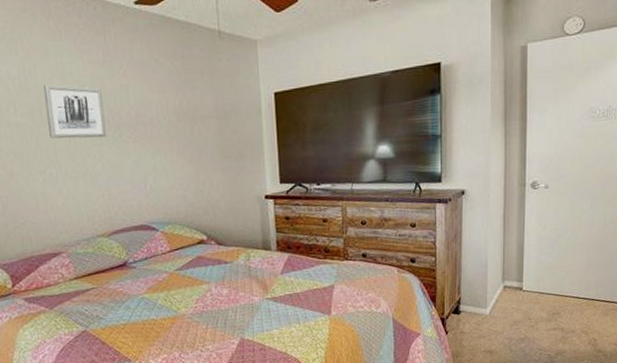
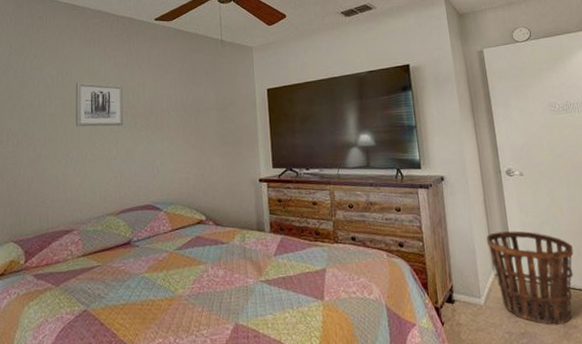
basket: none [501,244,585,330] -> present [486,231,574,325]

